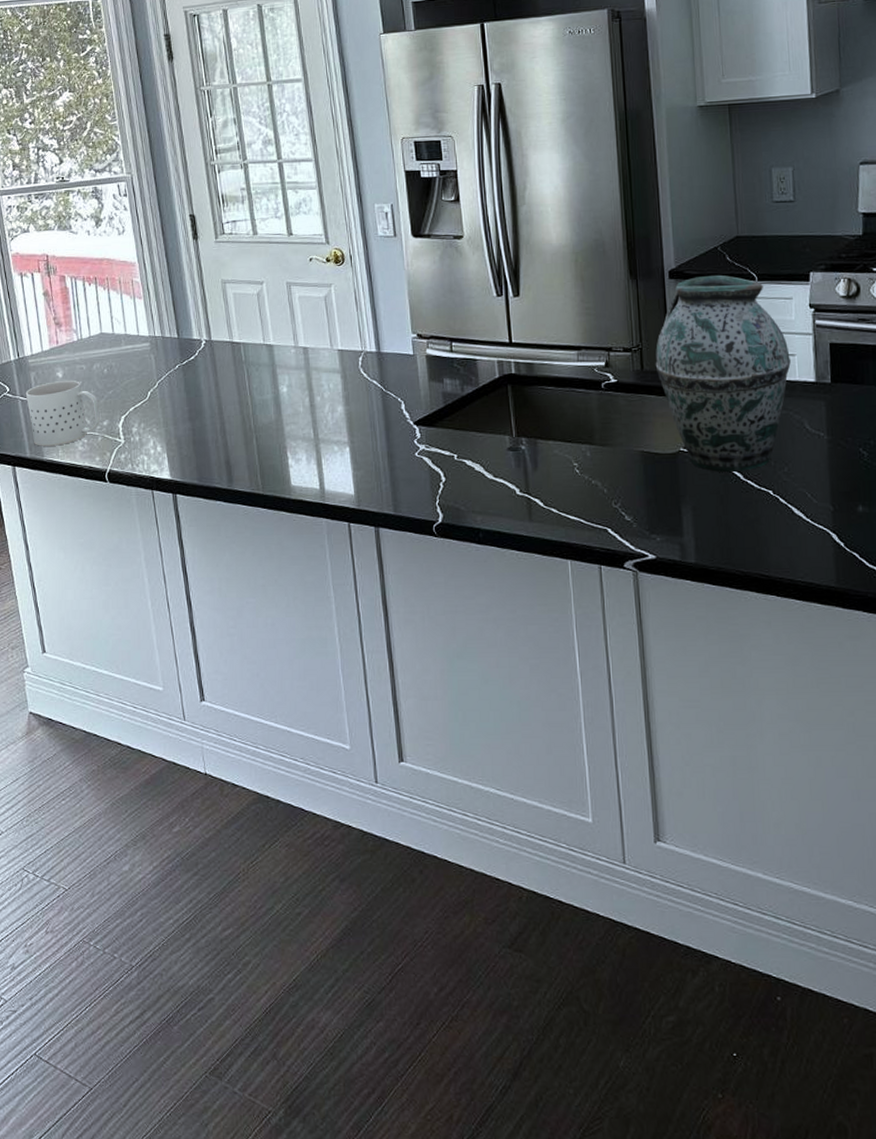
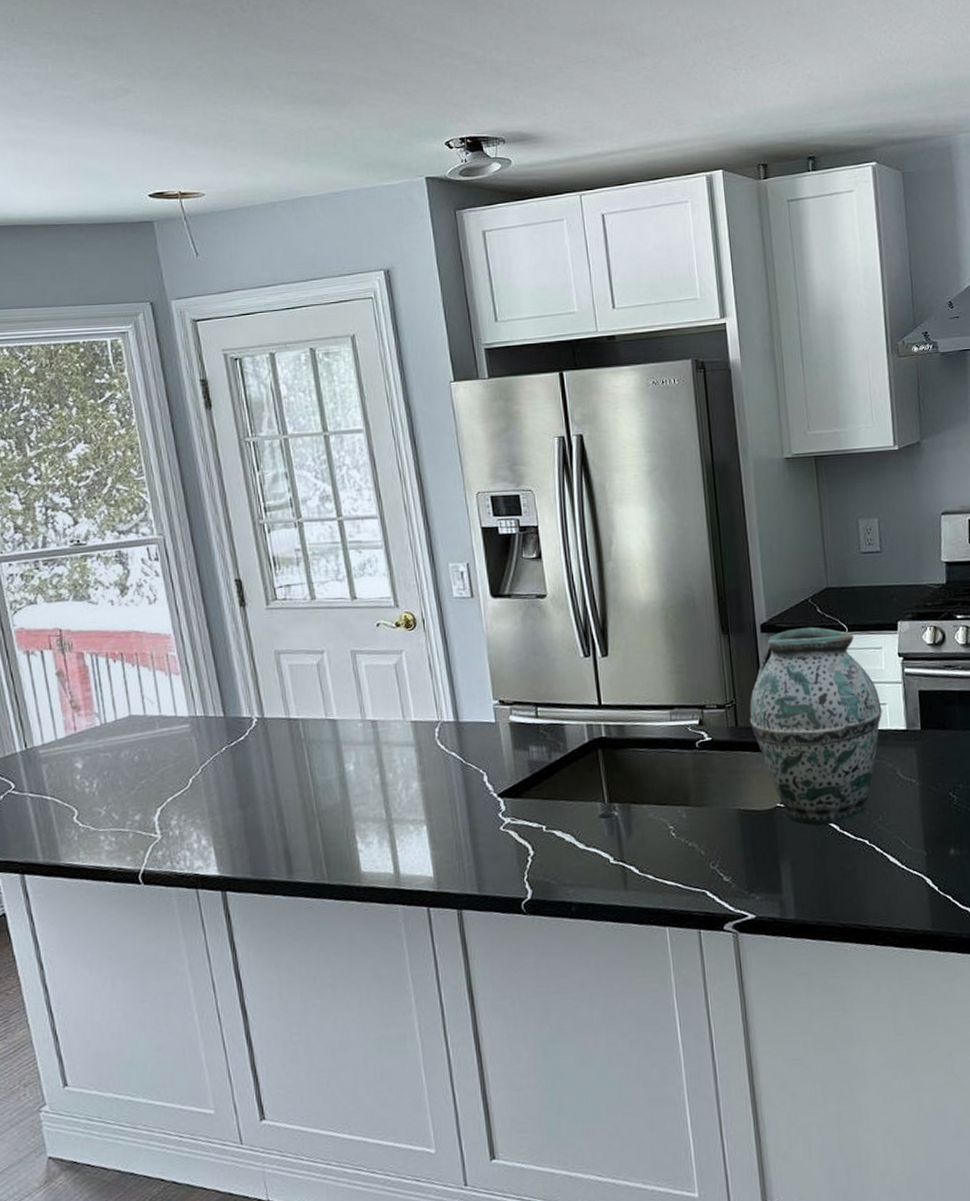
mug: present [25,380,101,446] -> none [36,771,132,849]

